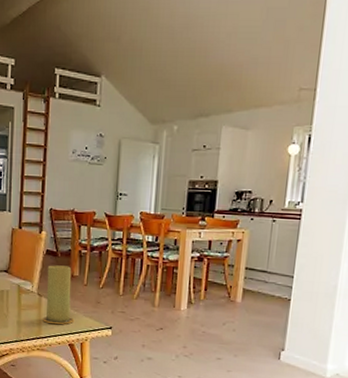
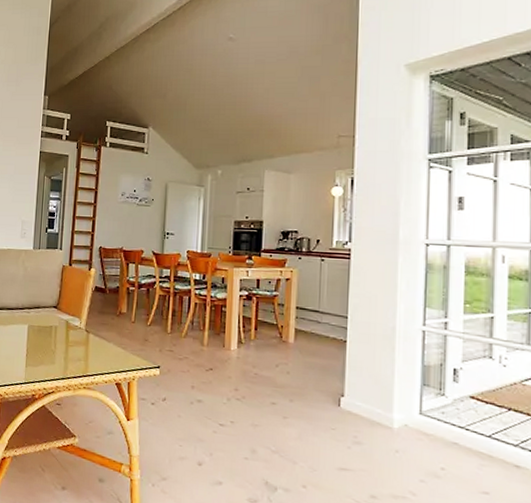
candle: present [42,265,75,324] -> none [89,301,122,362]

